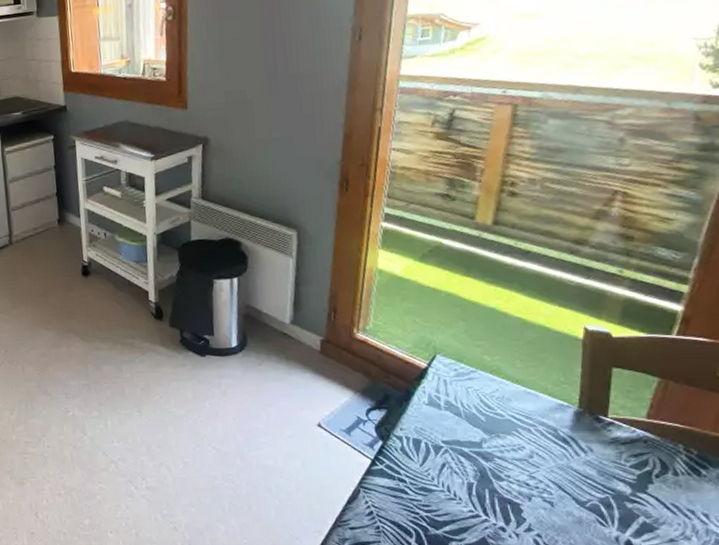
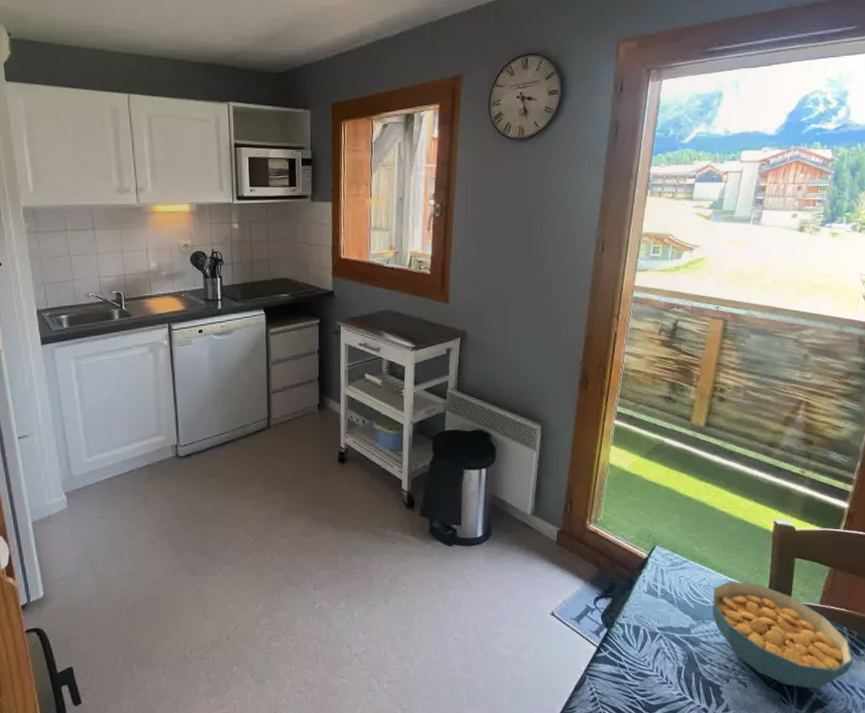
cereal bowl: none [508,392,693,511] -> present [712,581,854,689]

